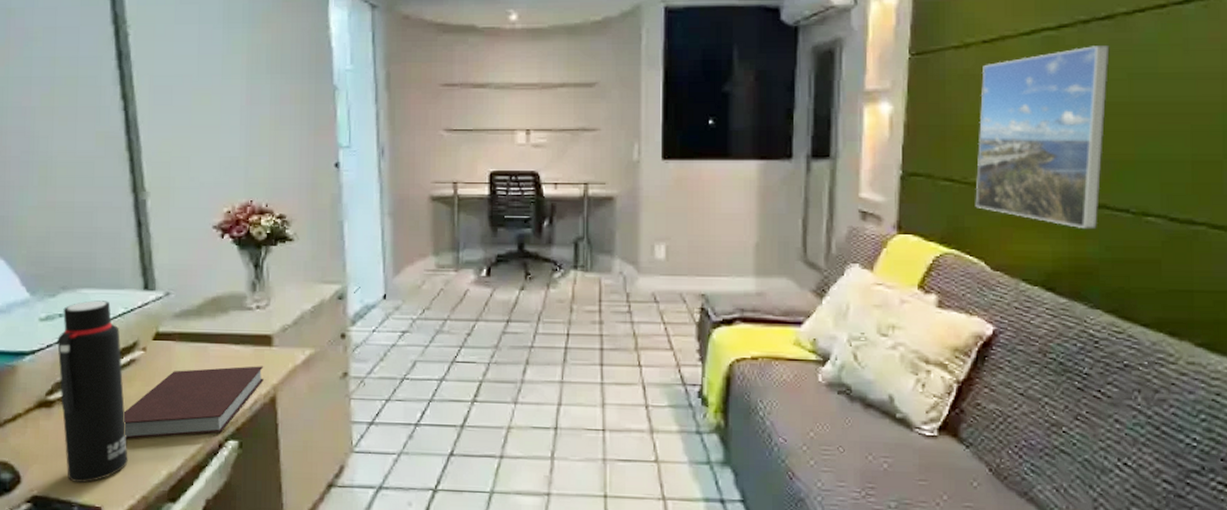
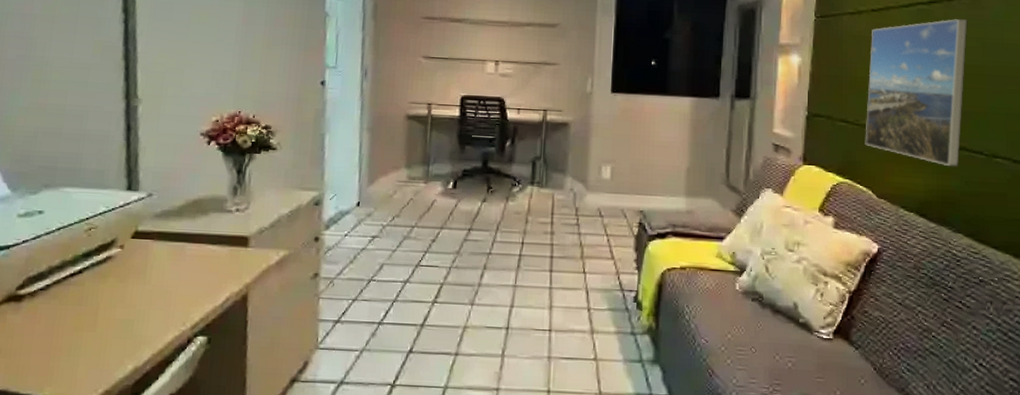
water bottle: present [57,300,128,483] -> none [30,199,99,377]
notebook: present [123,366,264,439] -> none [94,265,239,334]

